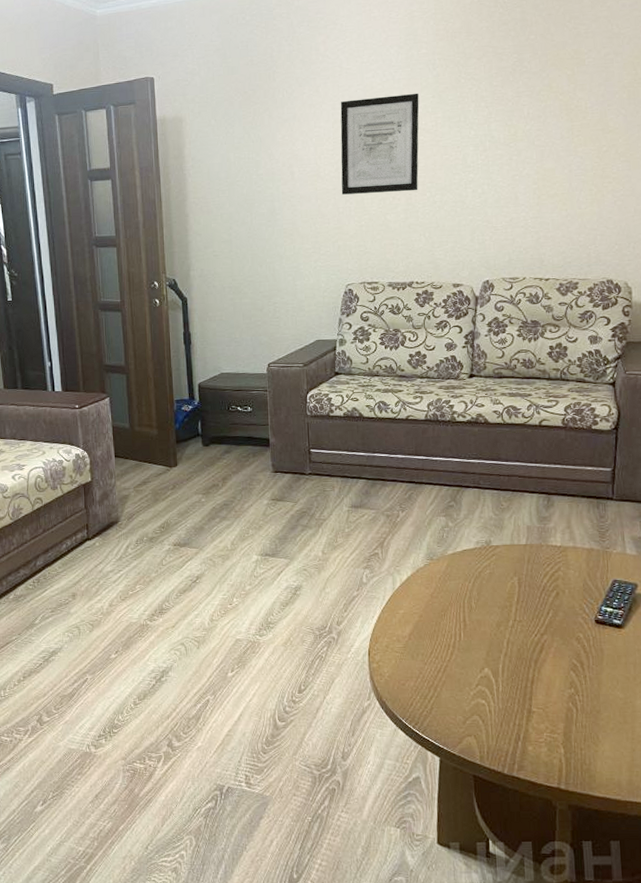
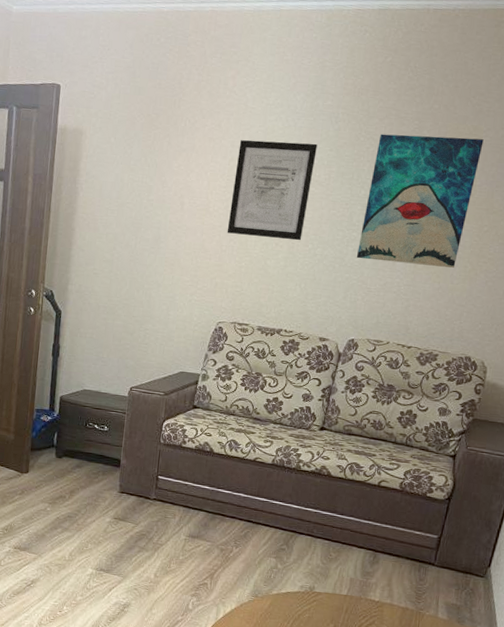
wall art: none [476,61,587,199] -> present [356,134,484,268]

